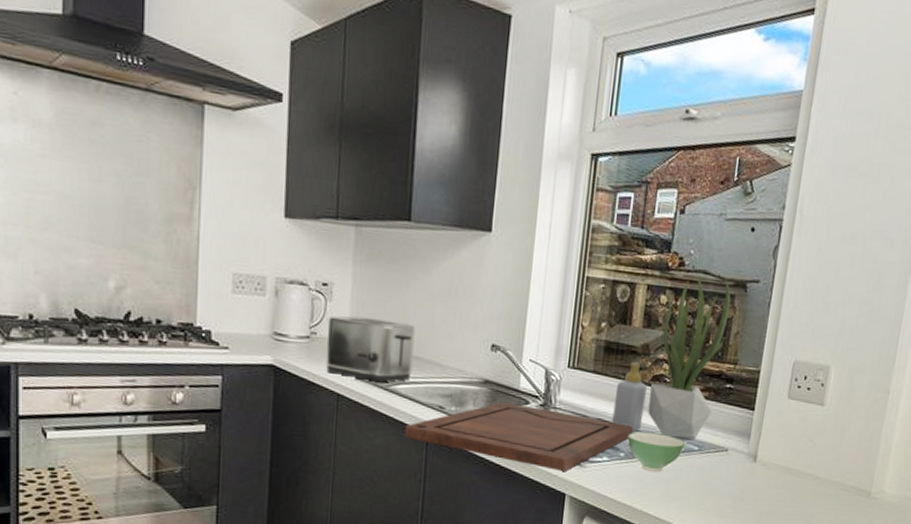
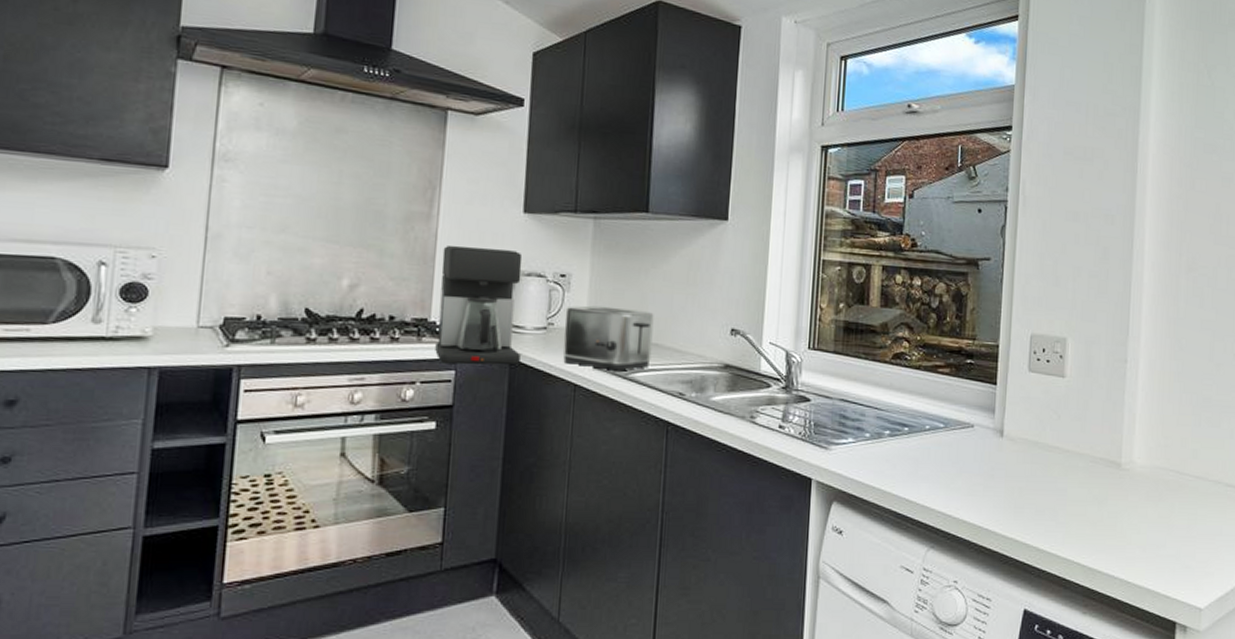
coffee maker: none [202,250,285,373] -> present [435,246,523,366]
cutting board: present [404,402,634,473] -> none [644,386,877,456]
soap bottle: present [612,362,647,432] -> none [855,341,888,411]
bowl: present [627,431,686,473] -> none [871,411,931,453]
potted plant: present [648,276,731,441] -> none [891,256,965,418]

